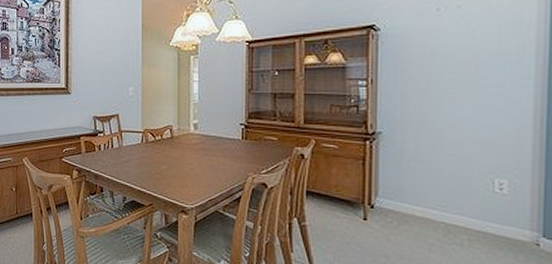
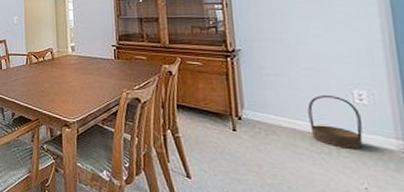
basket: none [444,184,498,241] -> present [308,95,363,149]

